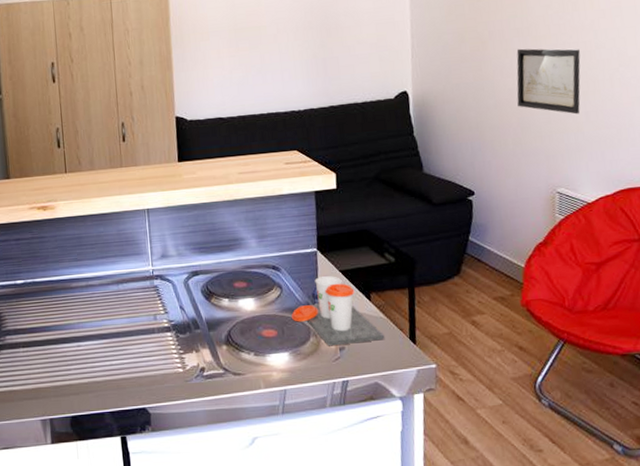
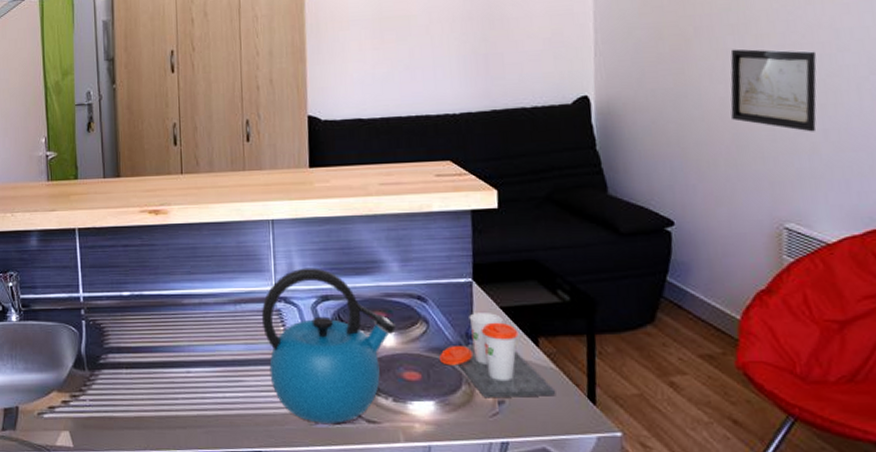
kettle: none [141,248,256,379] -> present [261,268,397,423]

